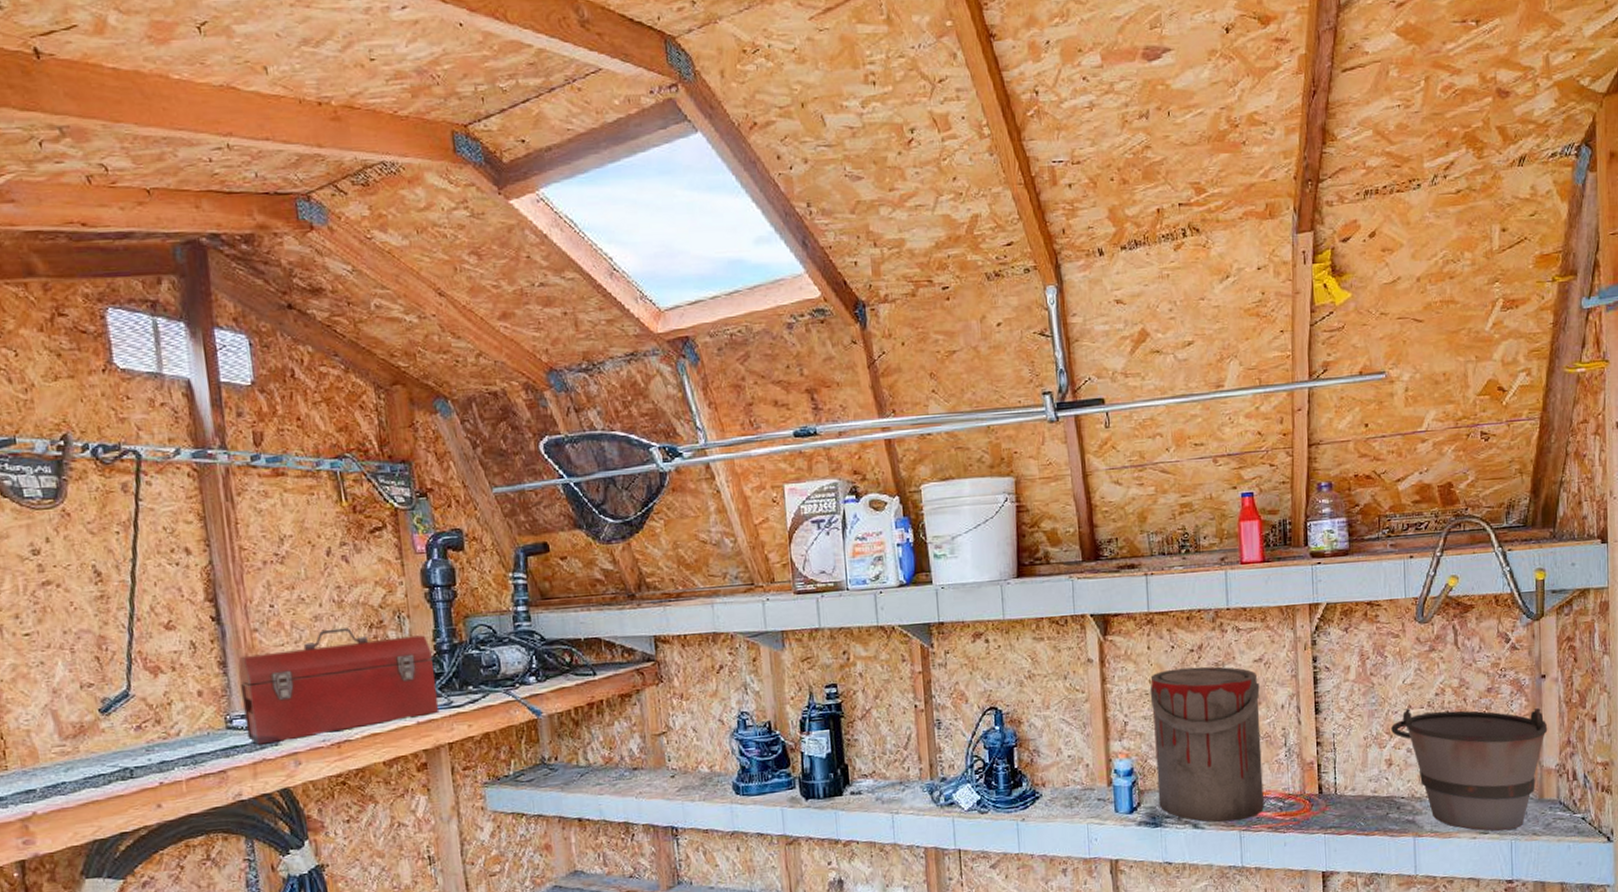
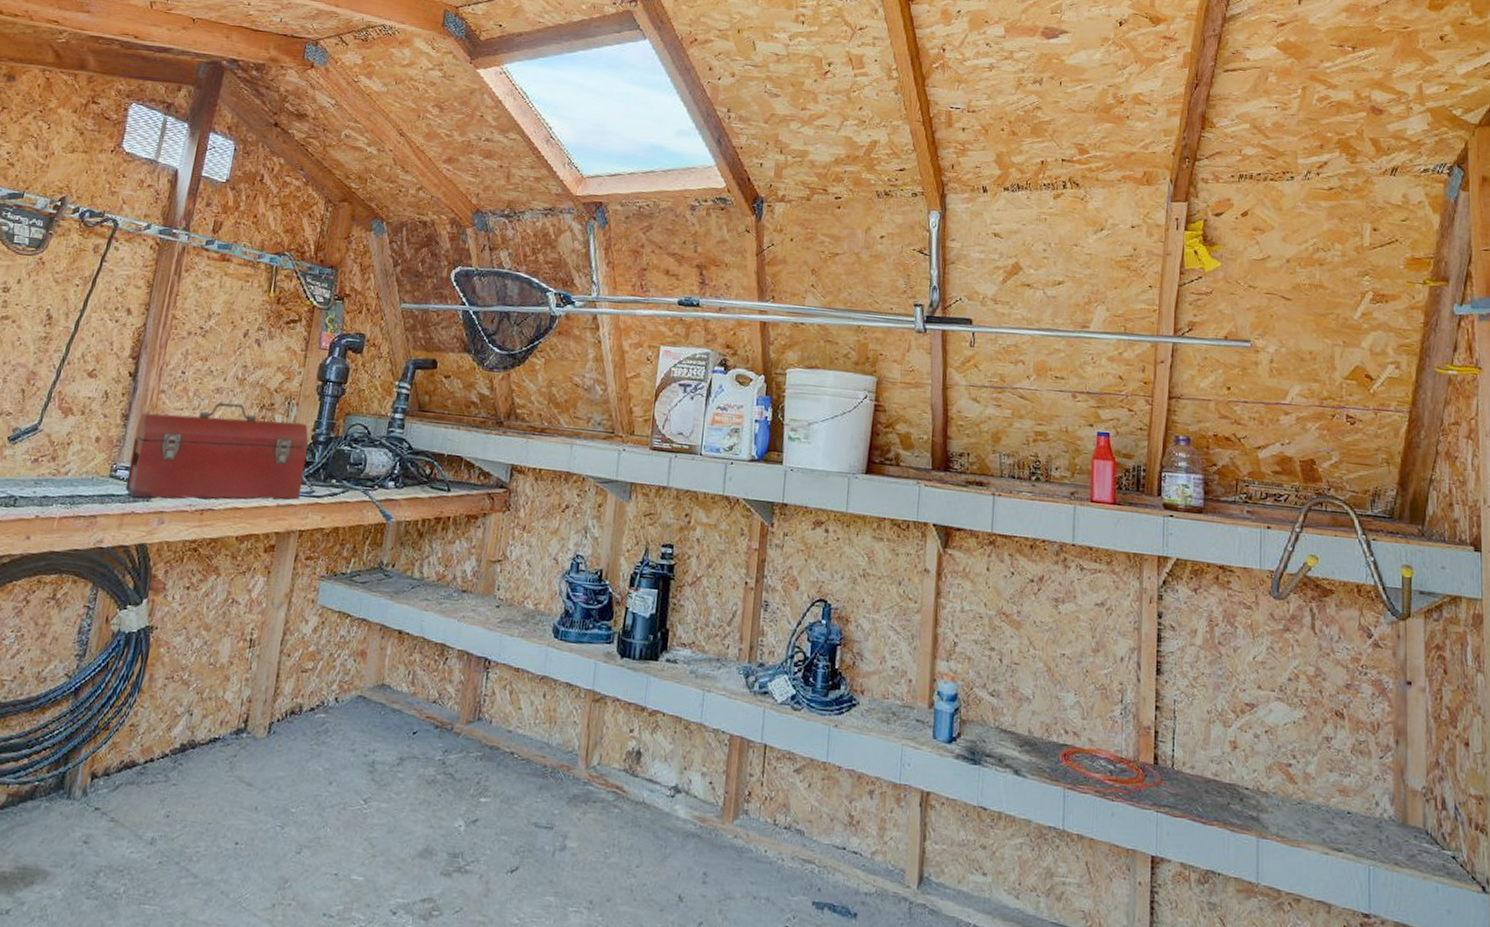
paint can: present [1150,666,1264,822] -> none [980,596,1099,776]
bucket: present [1391,708,1548,832] -> none [1238,688,1413,854]

